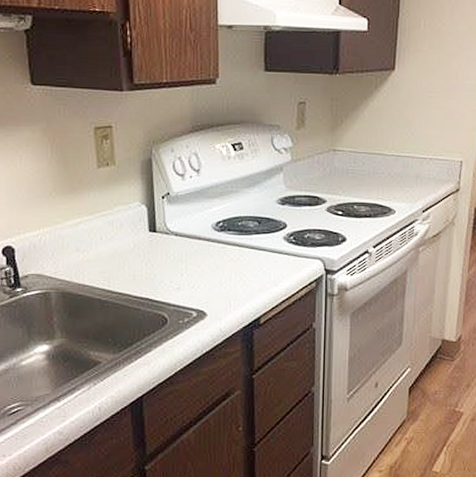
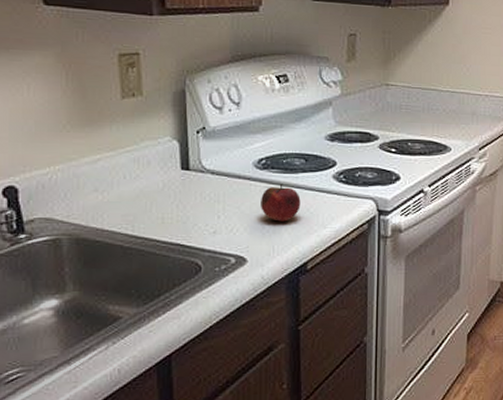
fruit: none [219,244,254,279] -> present [261,183,301,222]

